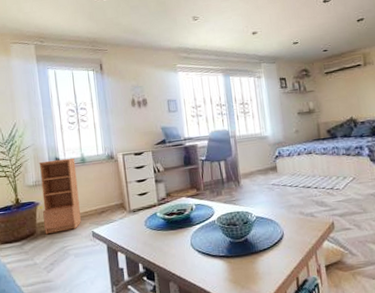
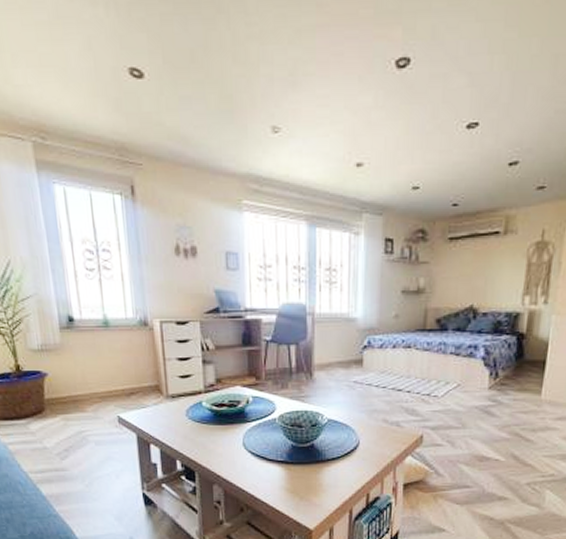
bookcase: present [38,158,81,235] -> none [45,318,103,414]

